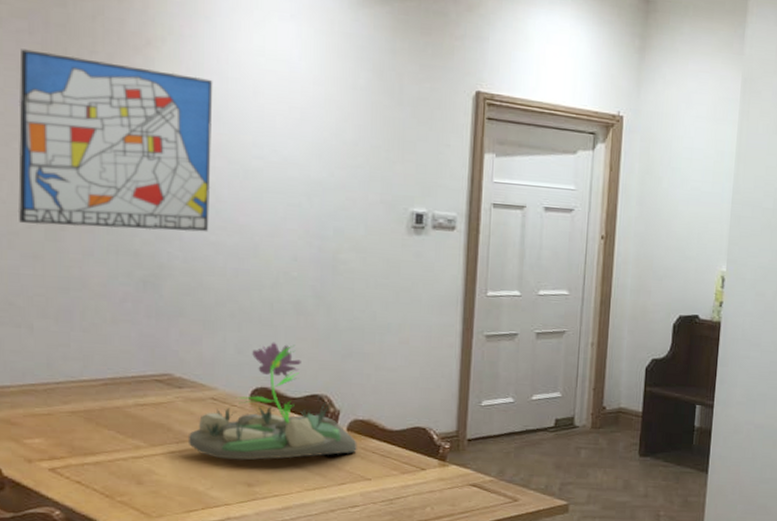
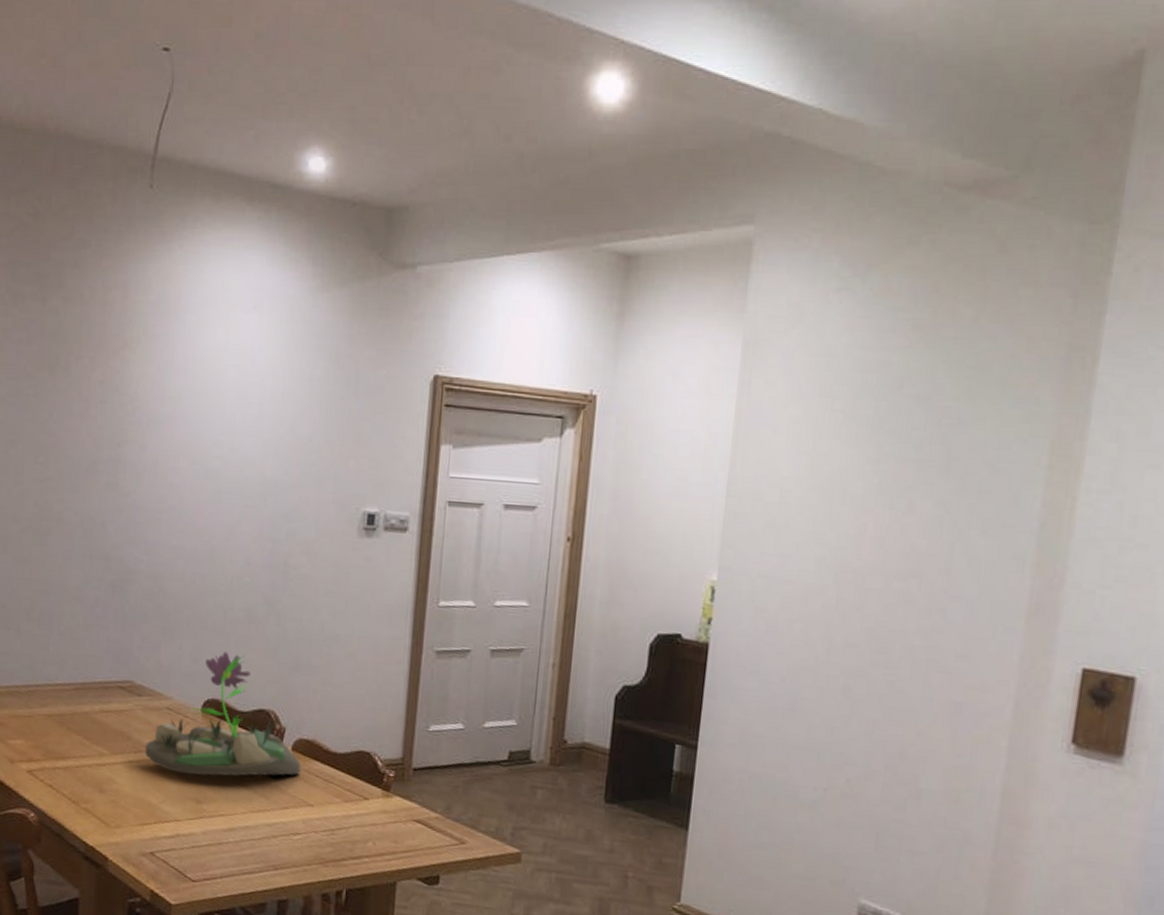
wall art: present [17,49,213,232] -> none [12,358,181,536]

